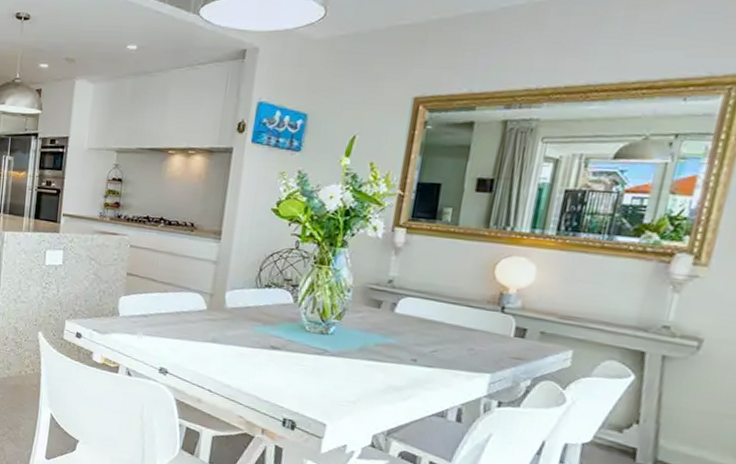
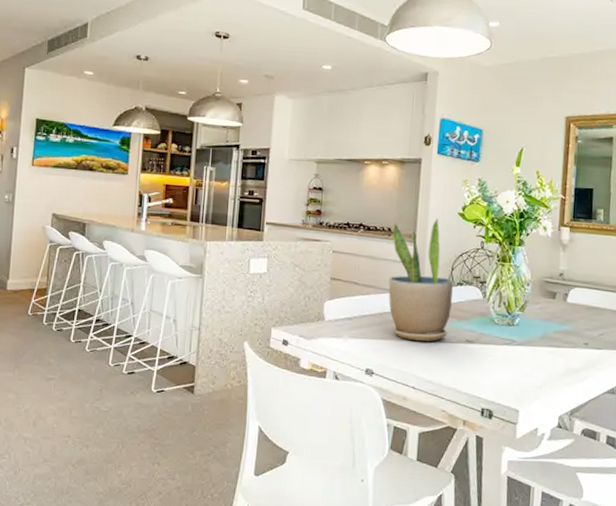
potted plant: none [187,214,261,345] -> present [388,218,453,341]

